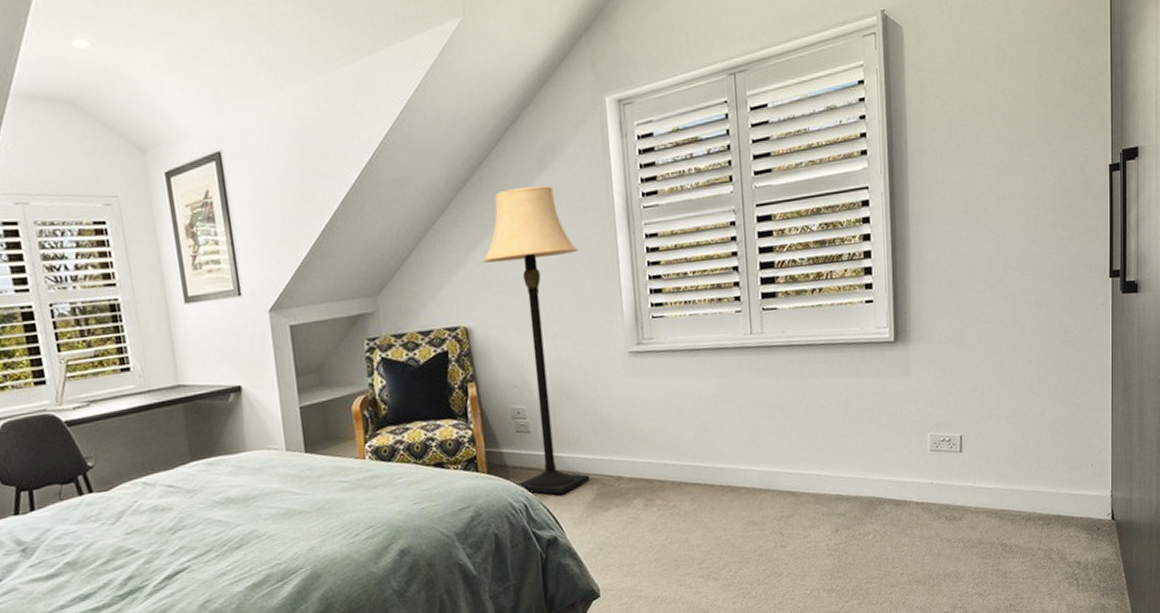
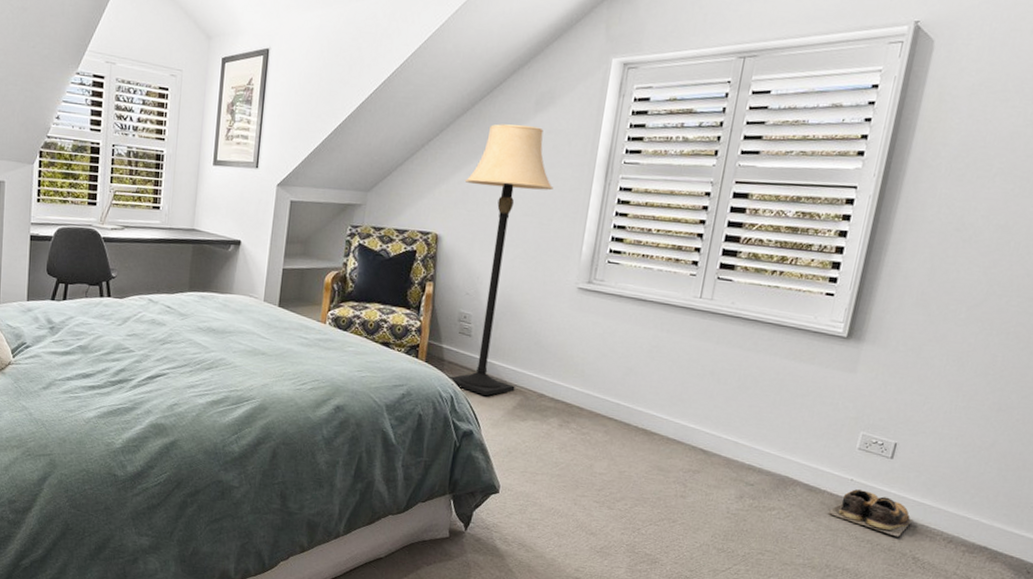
shoes: none [918,490,994,529] -> present [827,489,914,537]

